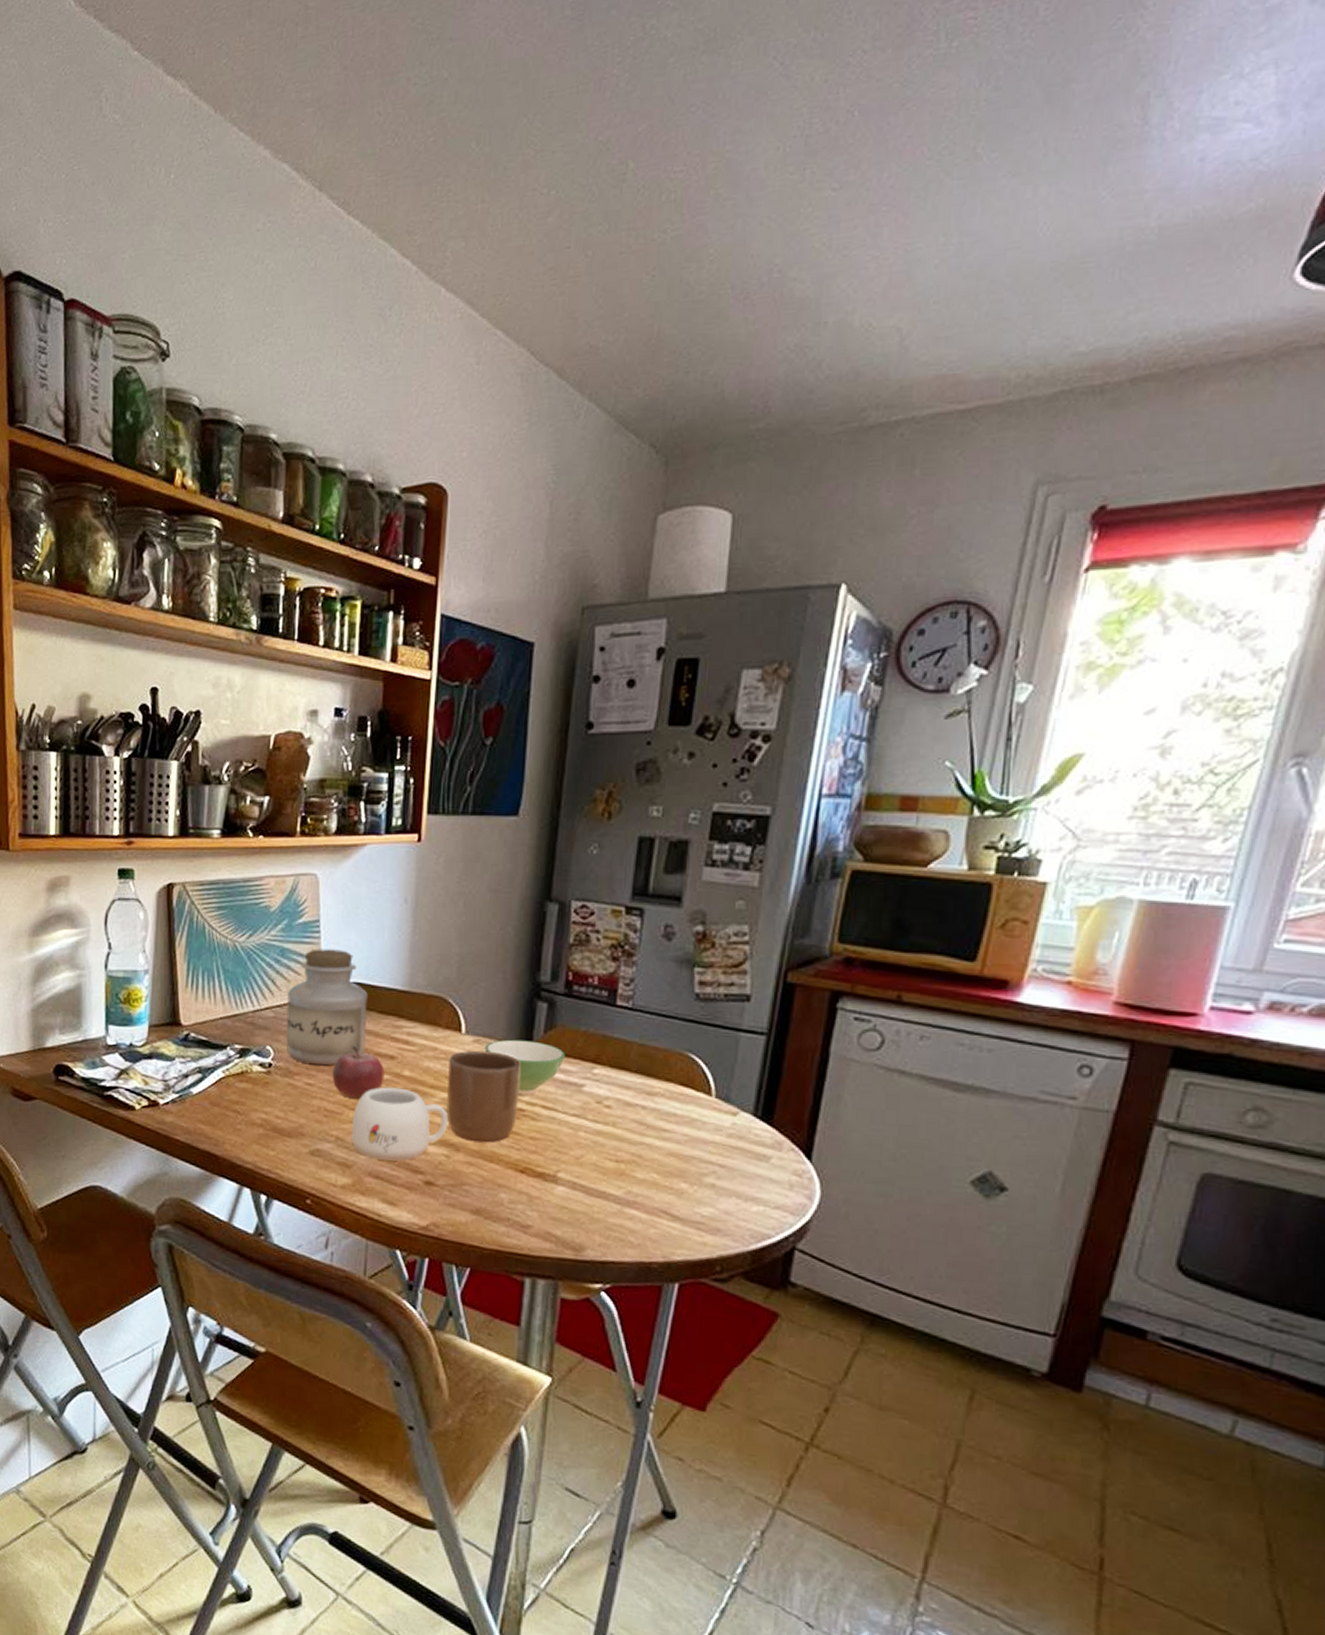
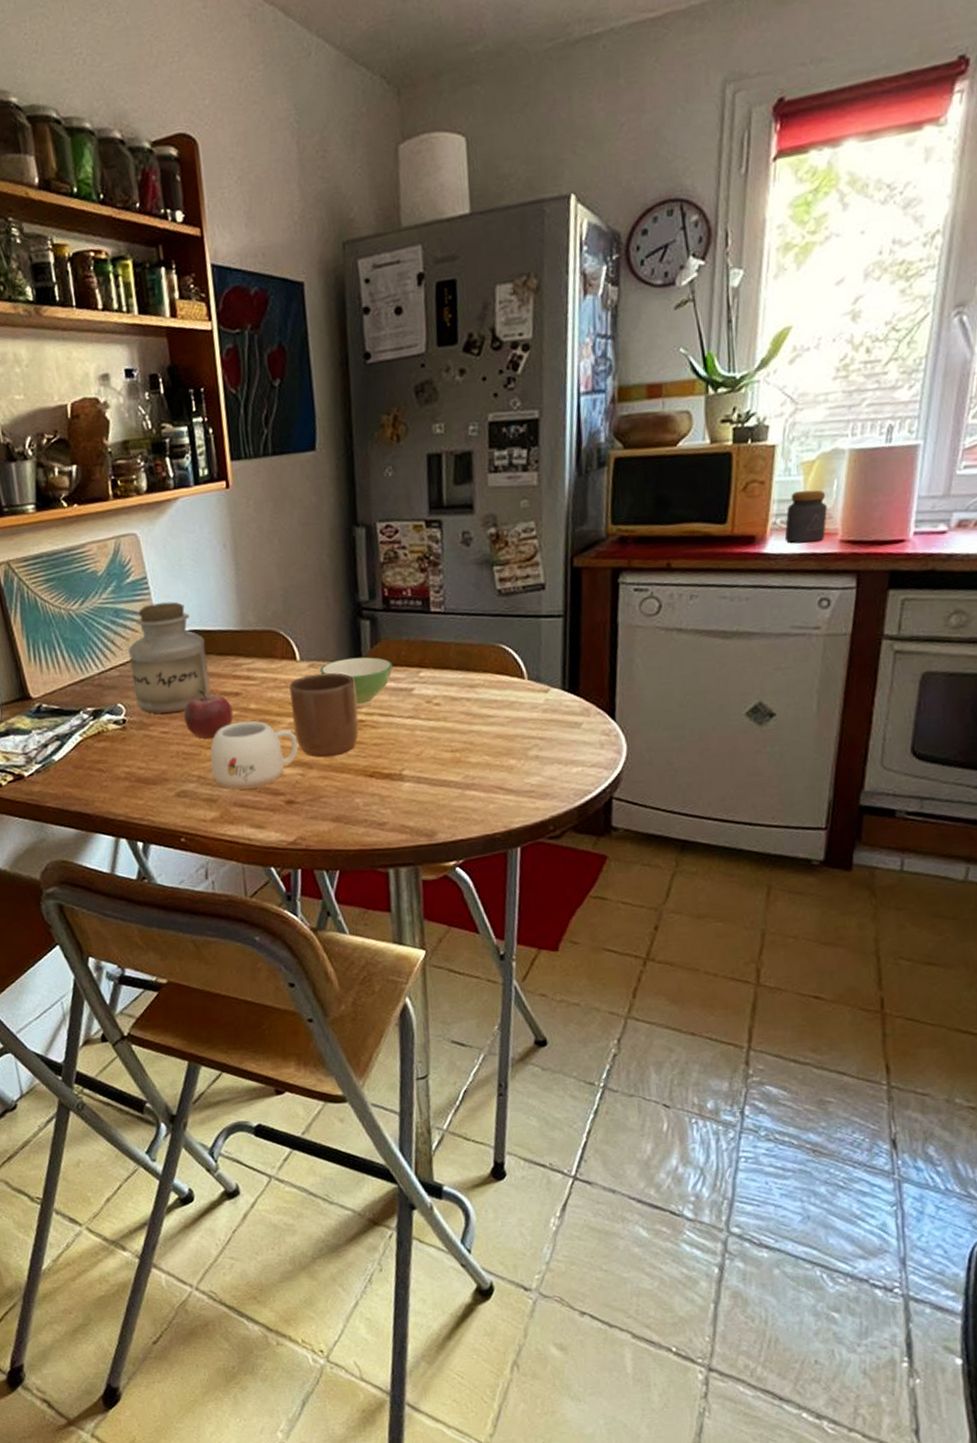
jar: none [1045,939,1103,1000] -> present [784,490,827,544]

